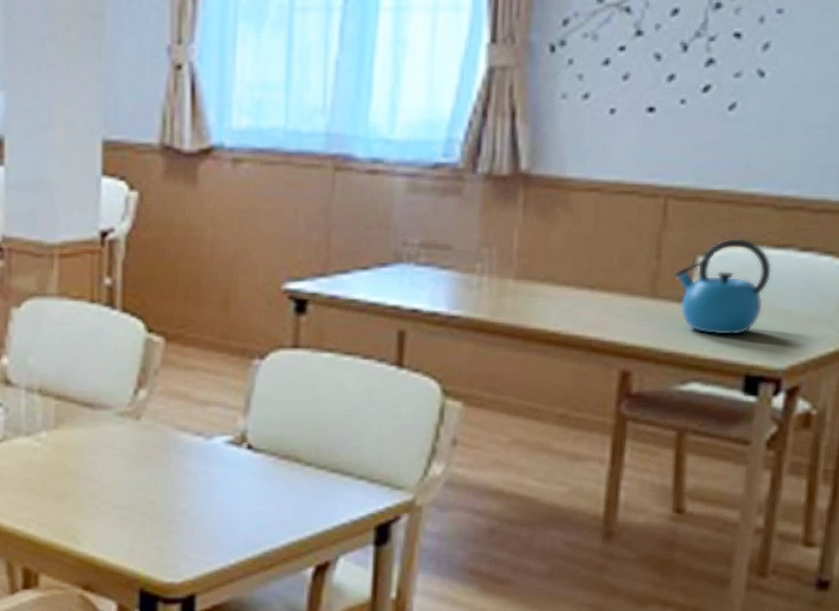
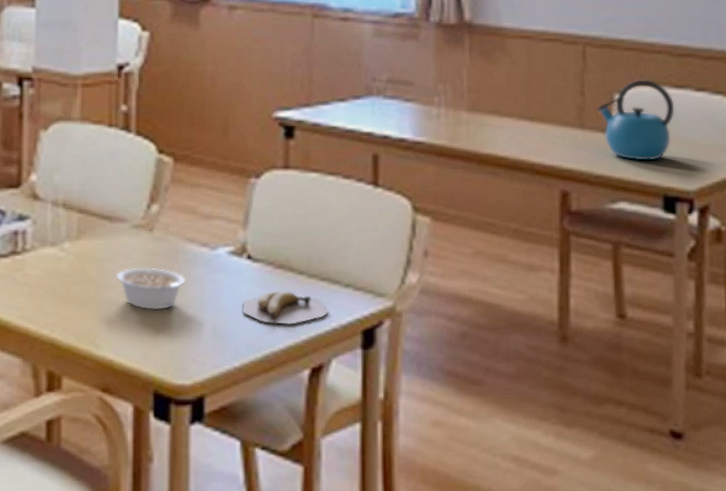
legume: none [98,458,178,505] -> present [115,267,187,310]
banana: none [240,482,338,520] -> present [243,290,328,325]

